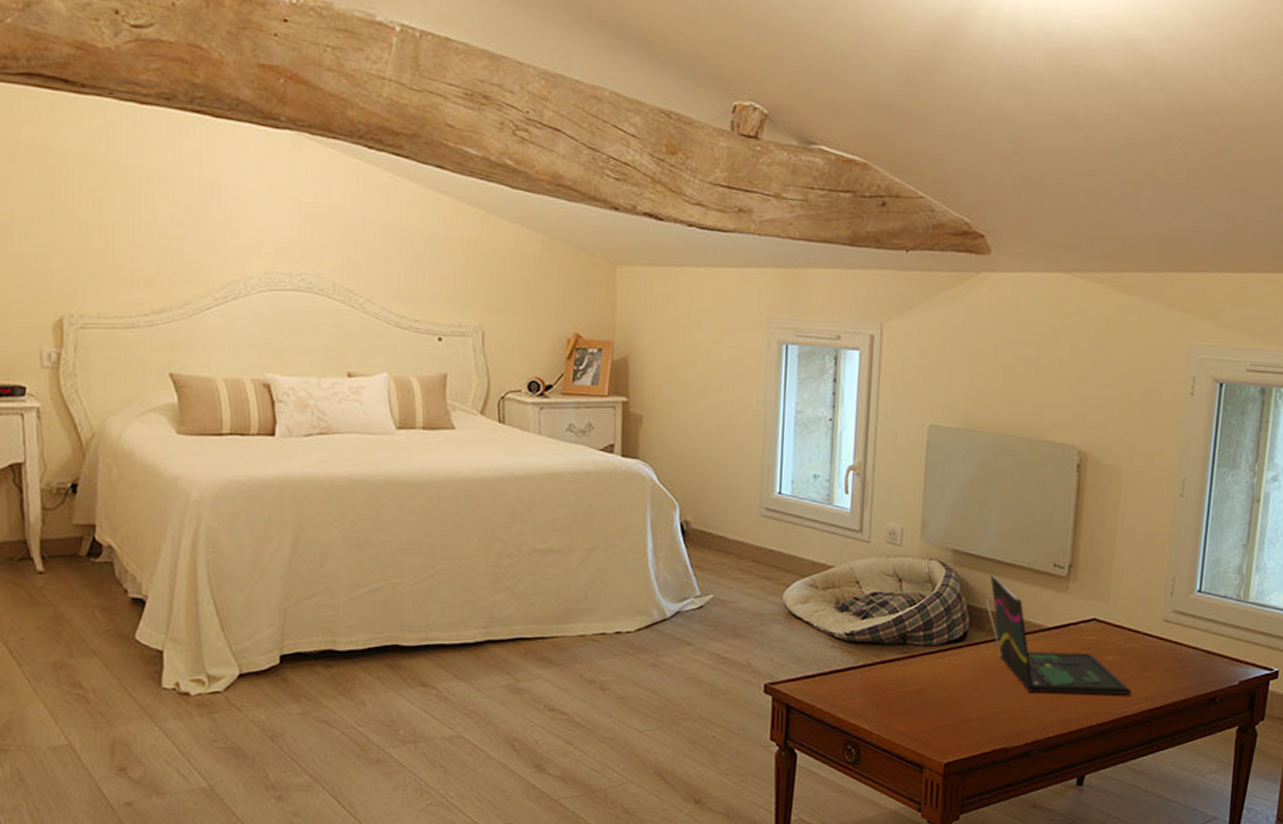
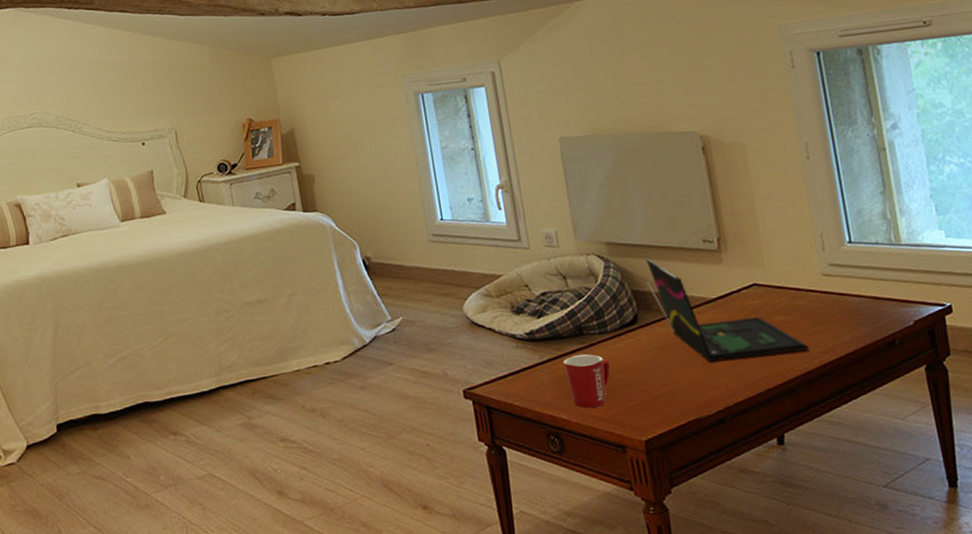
mug: none [878,664,927,722] -> present [563,353,610,408]

